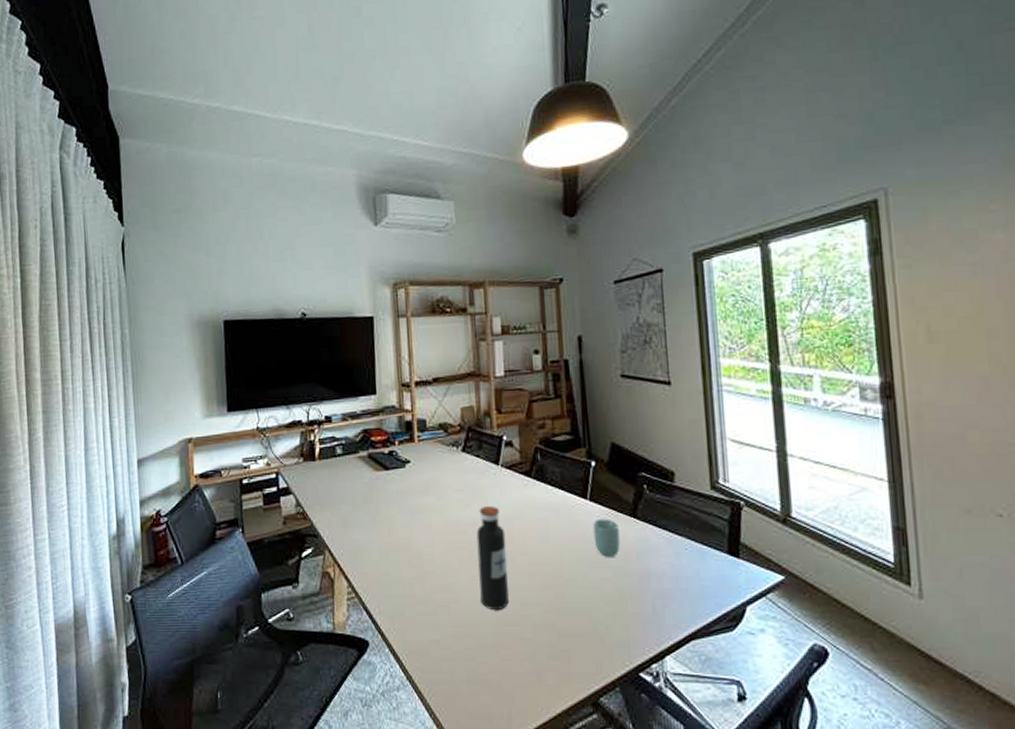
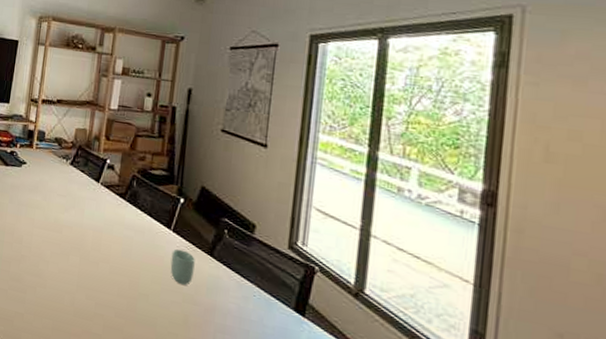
water bottle: present [476,506,509,611] -> none [63,214,94,304]

